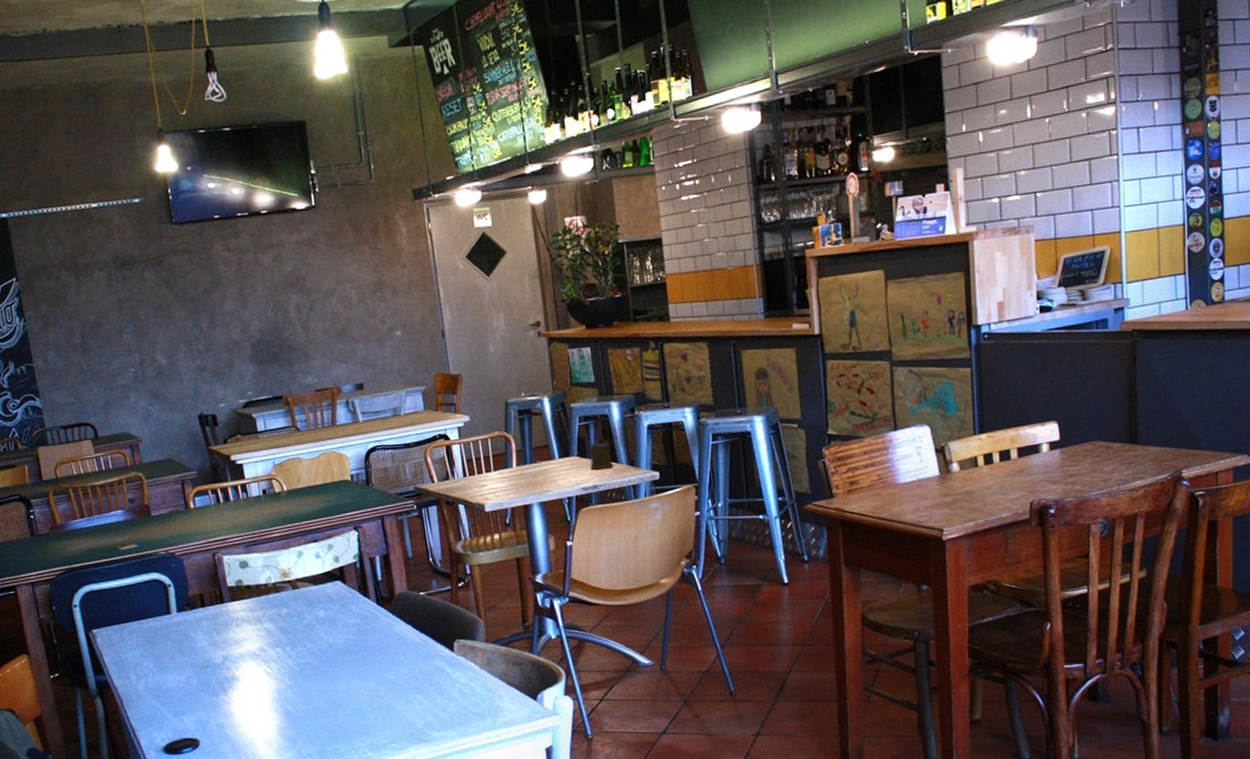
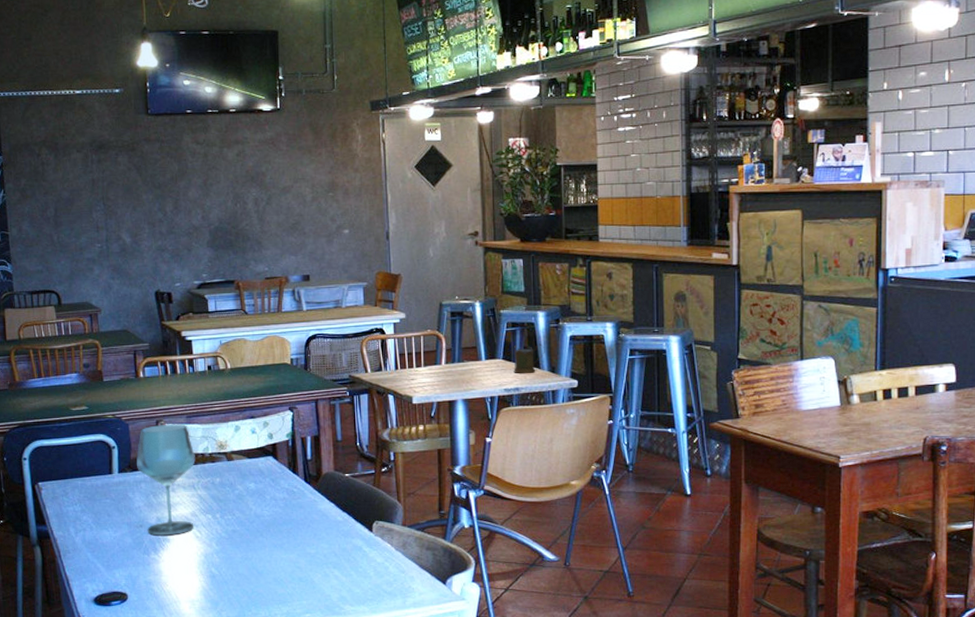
wine glass: none [194,554,263,675] -> present [136,424,195,536]

